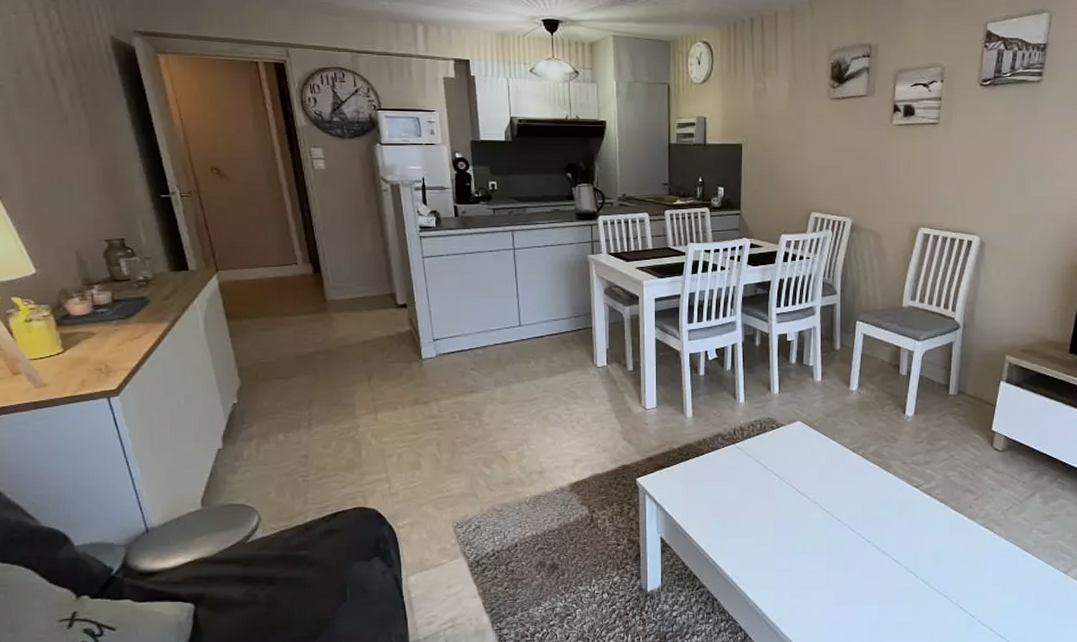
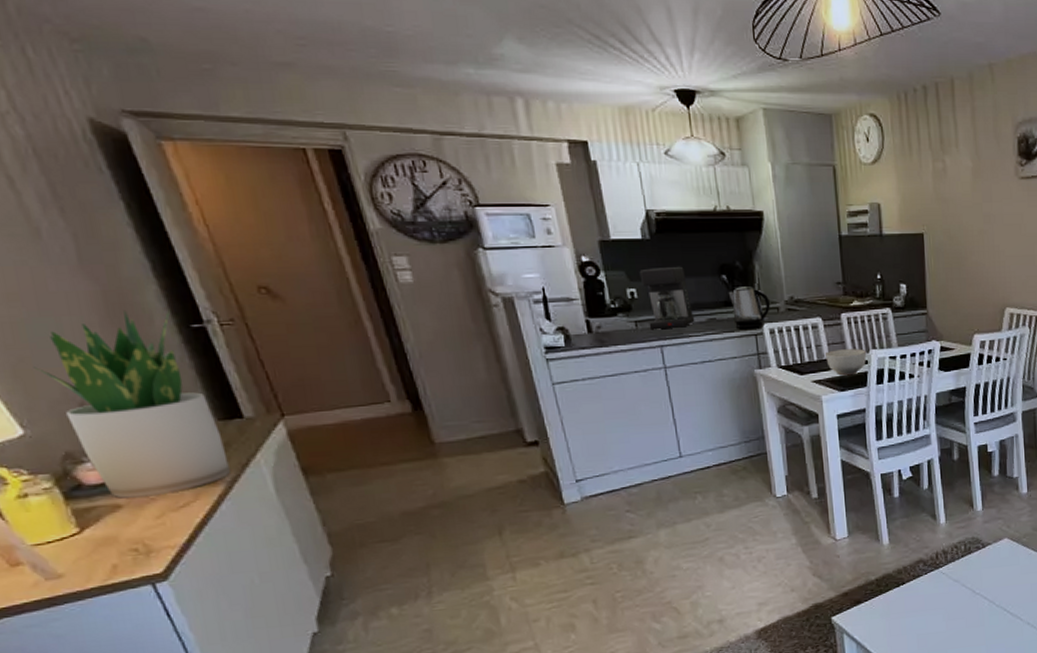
planter: none [49,181,175,328] -> present [33,310,231,499]
coffee maker: none [500,164,542,217] -> present [639,266,695,330]
bowl: none [649,241,685,265] -> present [826,349,867,376]

